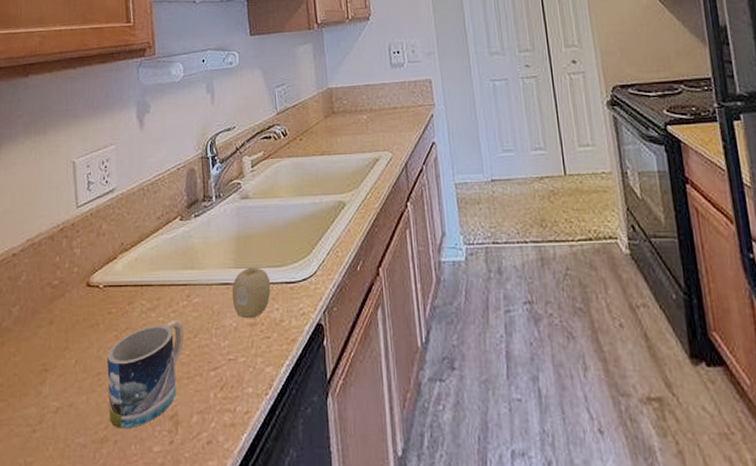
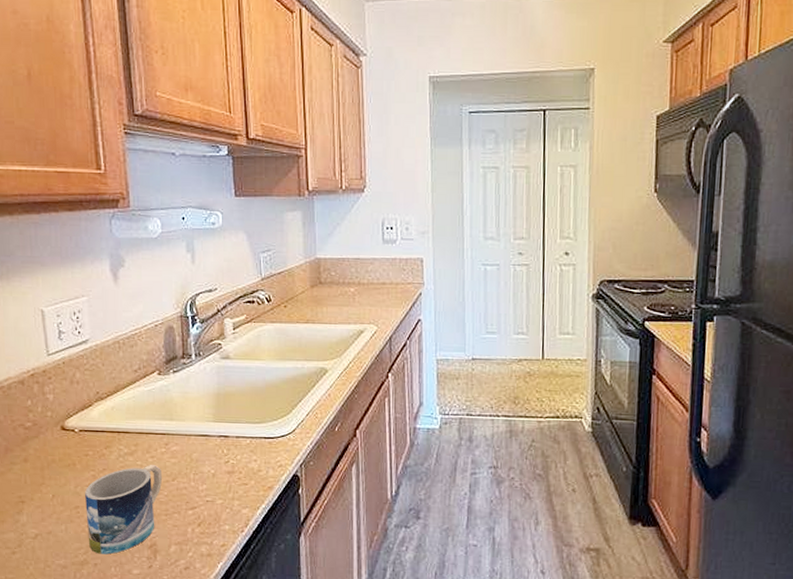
fruit: present [232,267,271,319] -> none [210,422,249,468]

